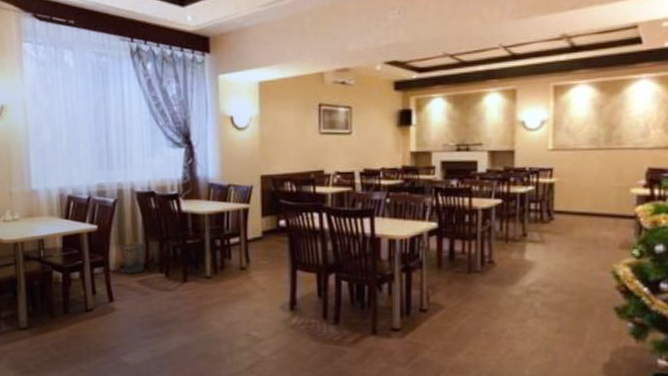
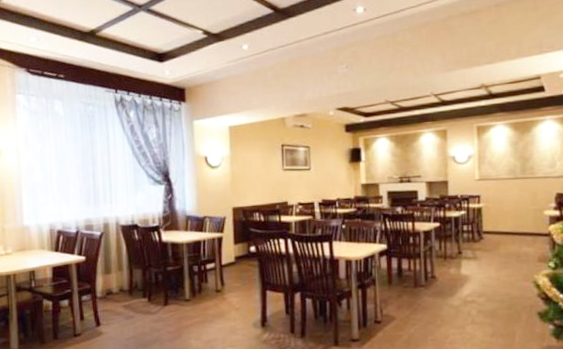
wastebasket: present [119,243,146,273] -> none [105,271,131,300]

